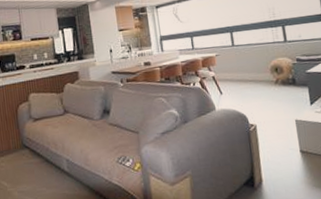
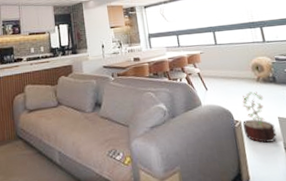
decorative plant: none [257,94,293,146] -> present [242,91,277,143]

